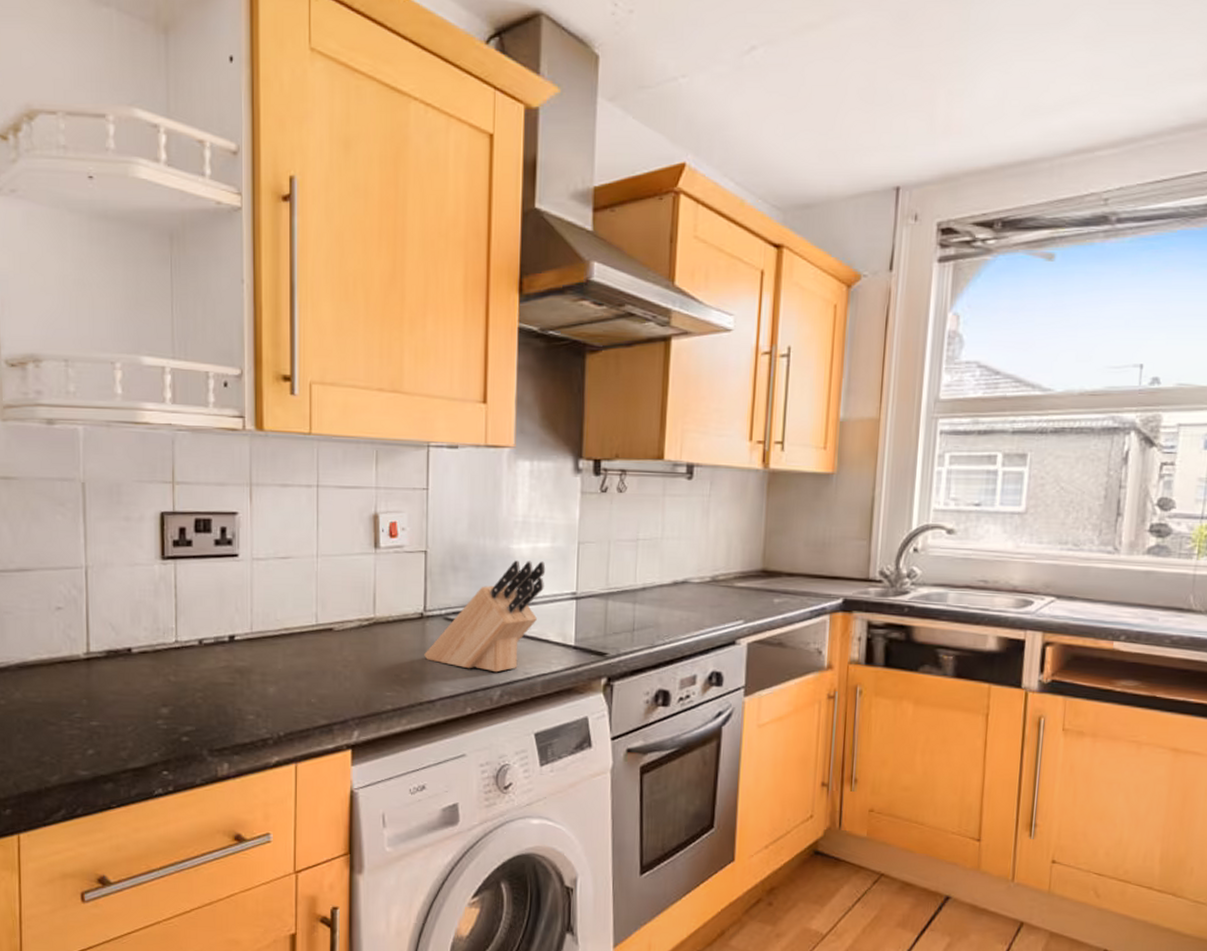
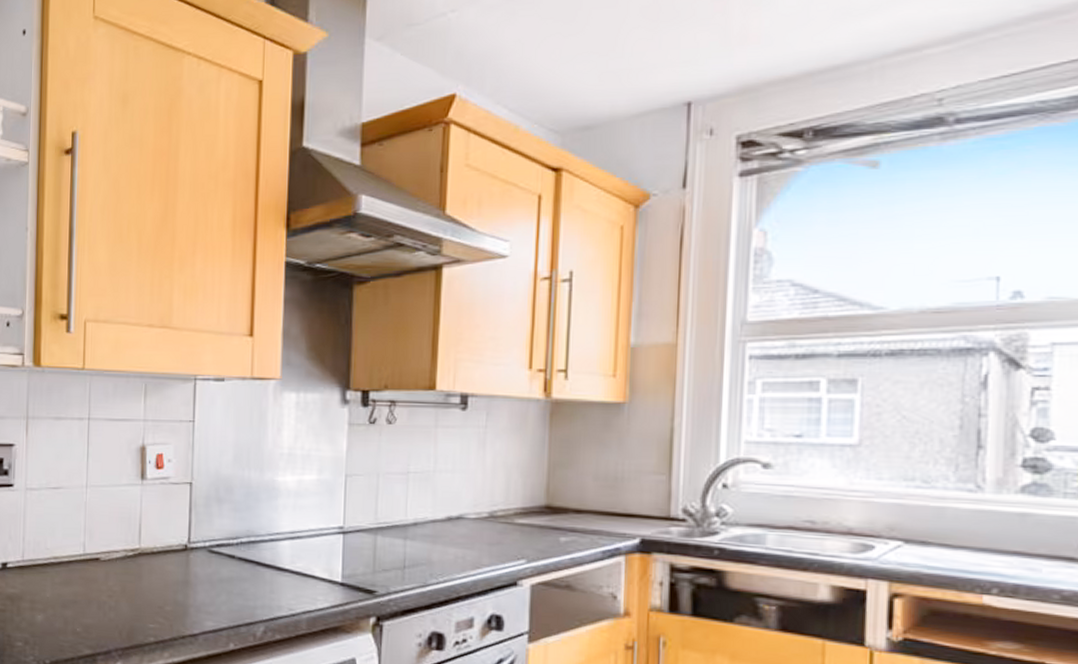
knife block: present [424,560,546,673] -> none [187,493,312,608]

